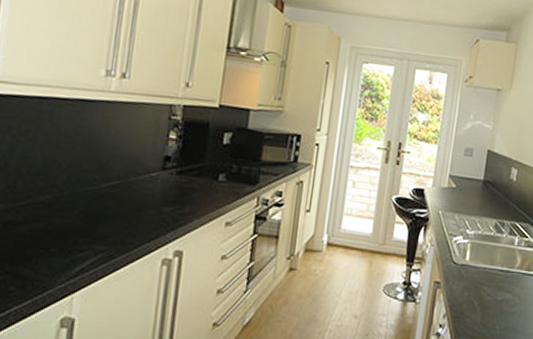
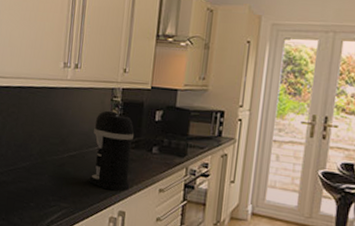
coffee maker: none [135,130,197,227] -> present [88,110,135,191]

